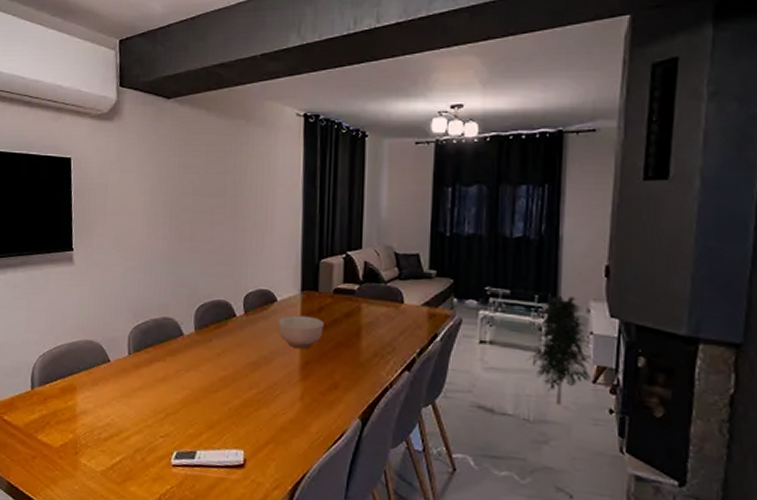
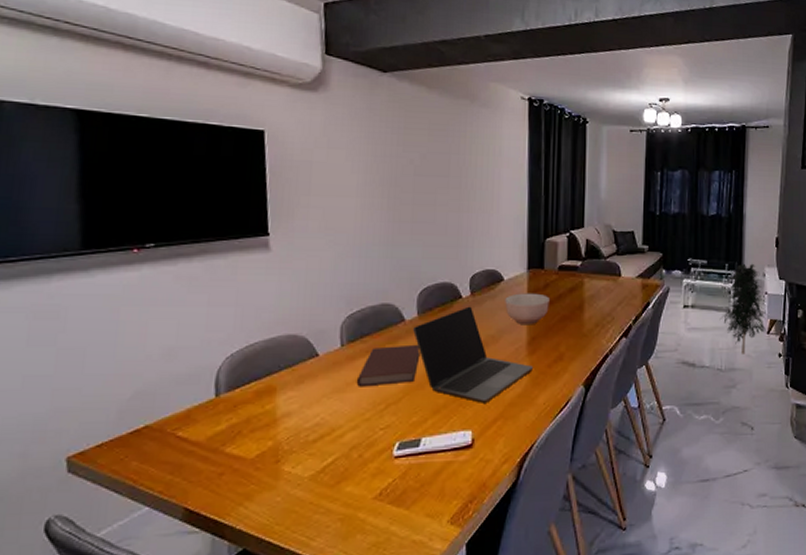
book: none [140,358,197,395] -> present [356,344,420,387]
laptop: none [191,325,306,425] -> present [413,306,533,403]

